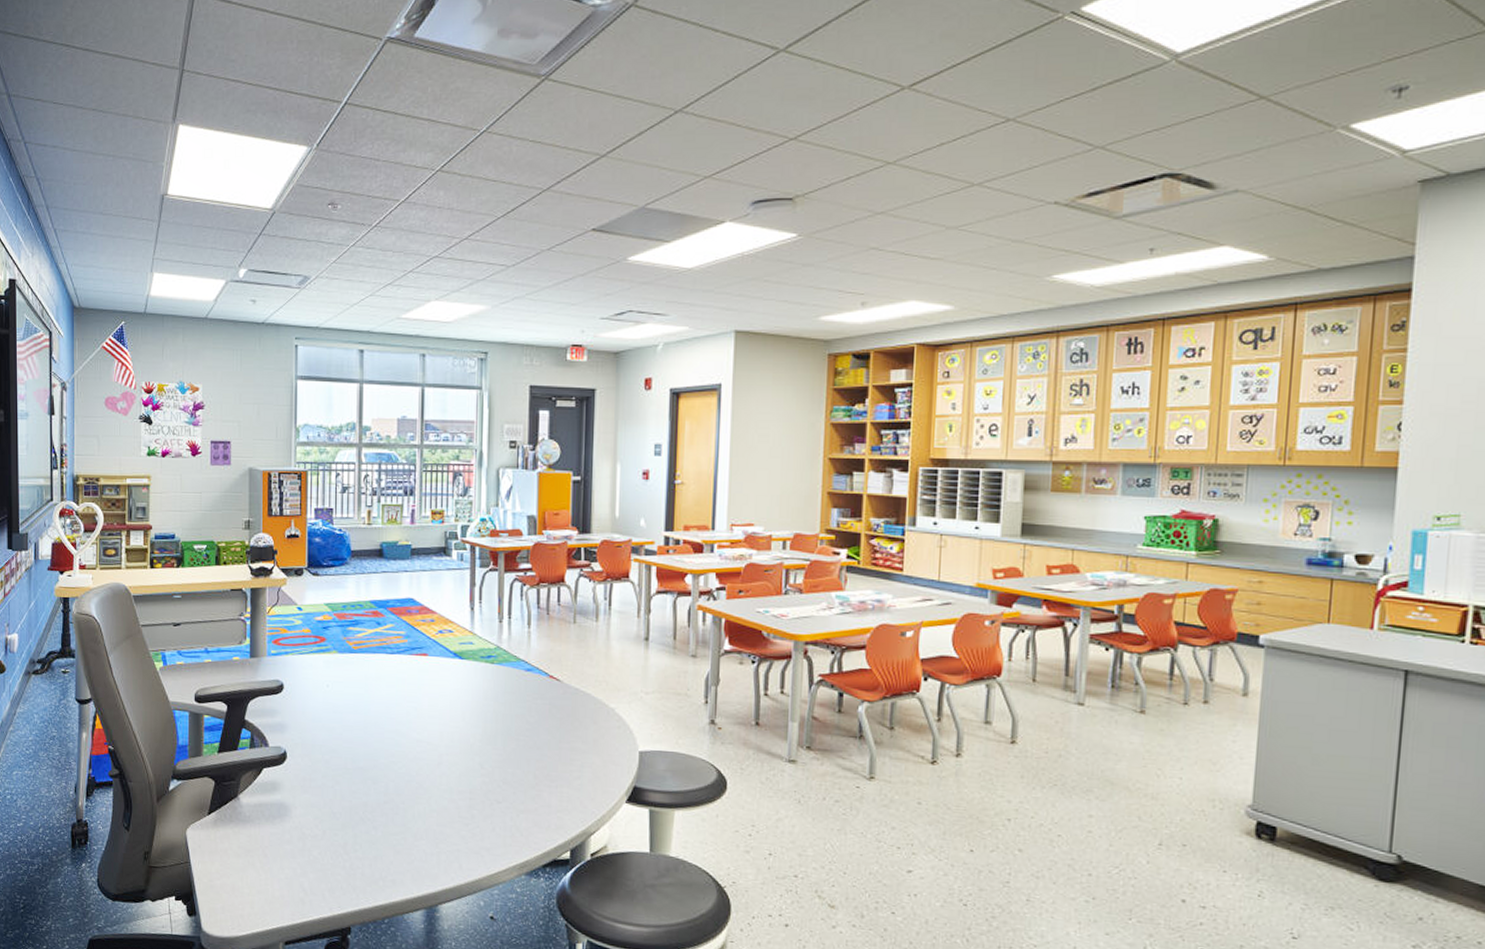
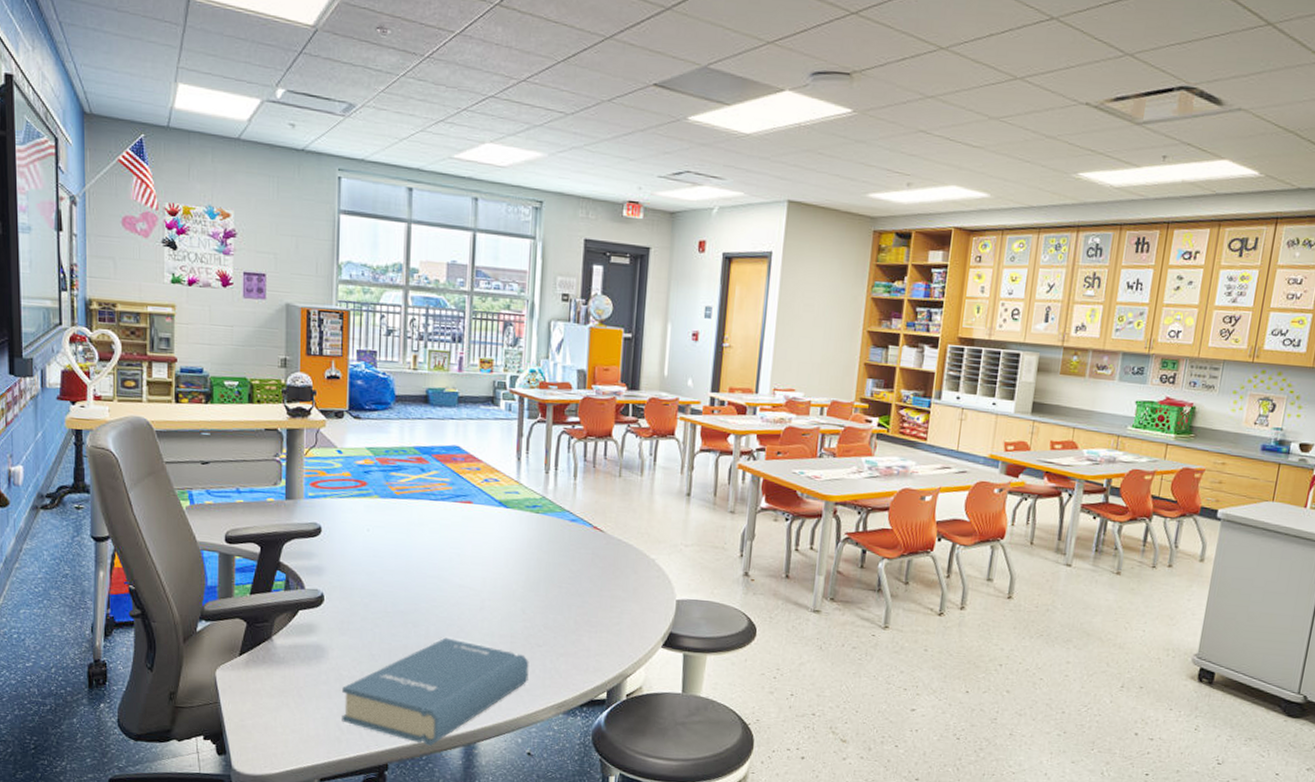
hardback book: none [305,794,489,908] -> present [341,637,529,746]

